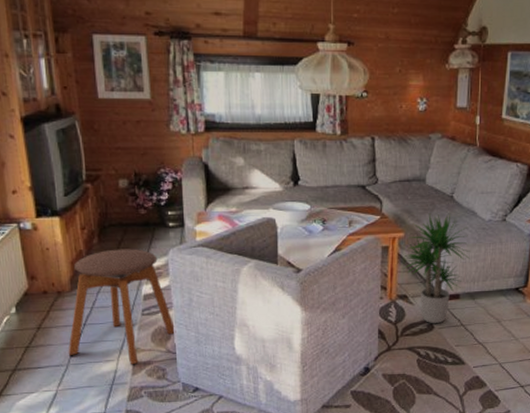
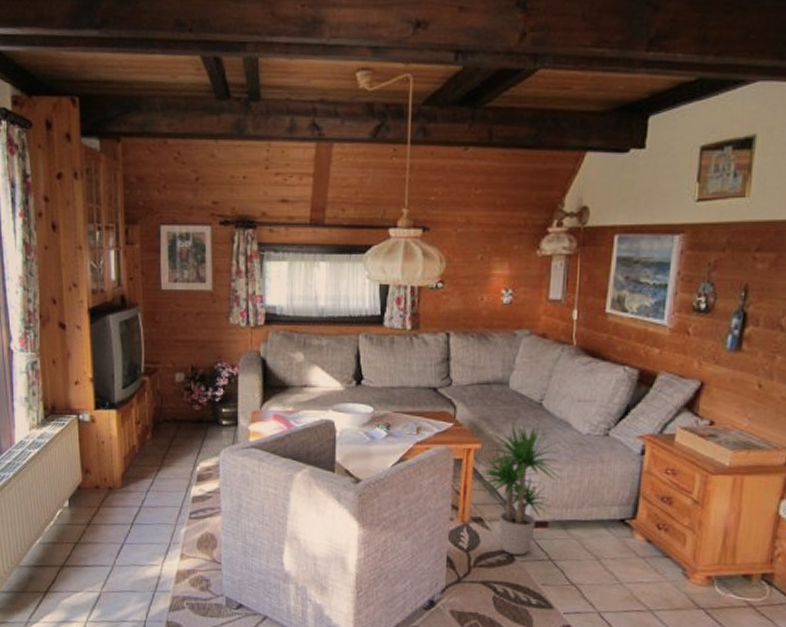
stool: present [68,249,176,365] -> none [114,446,223,572]

